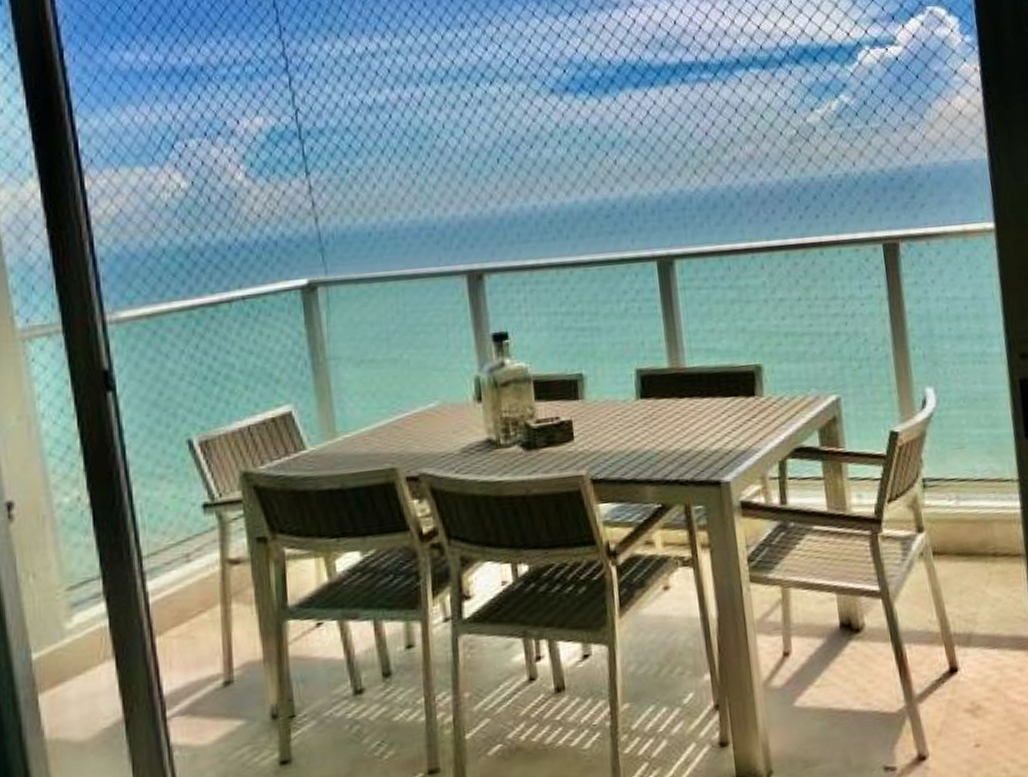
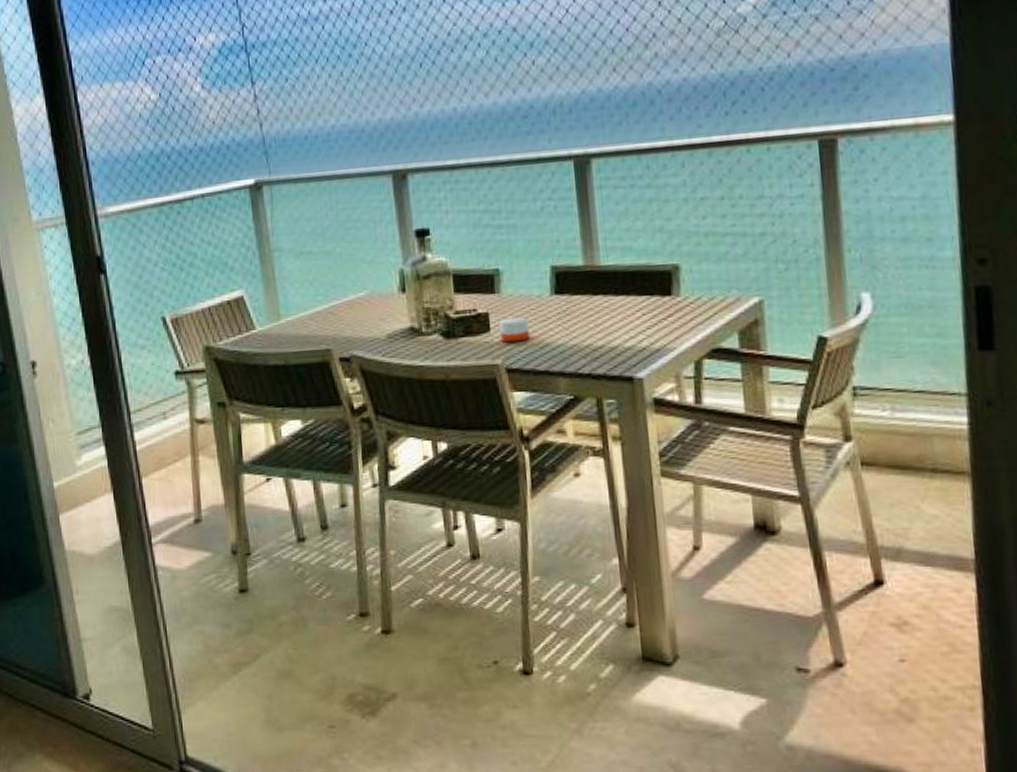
candle: none [583,423,616,451] -> present [499,317,530,343]

